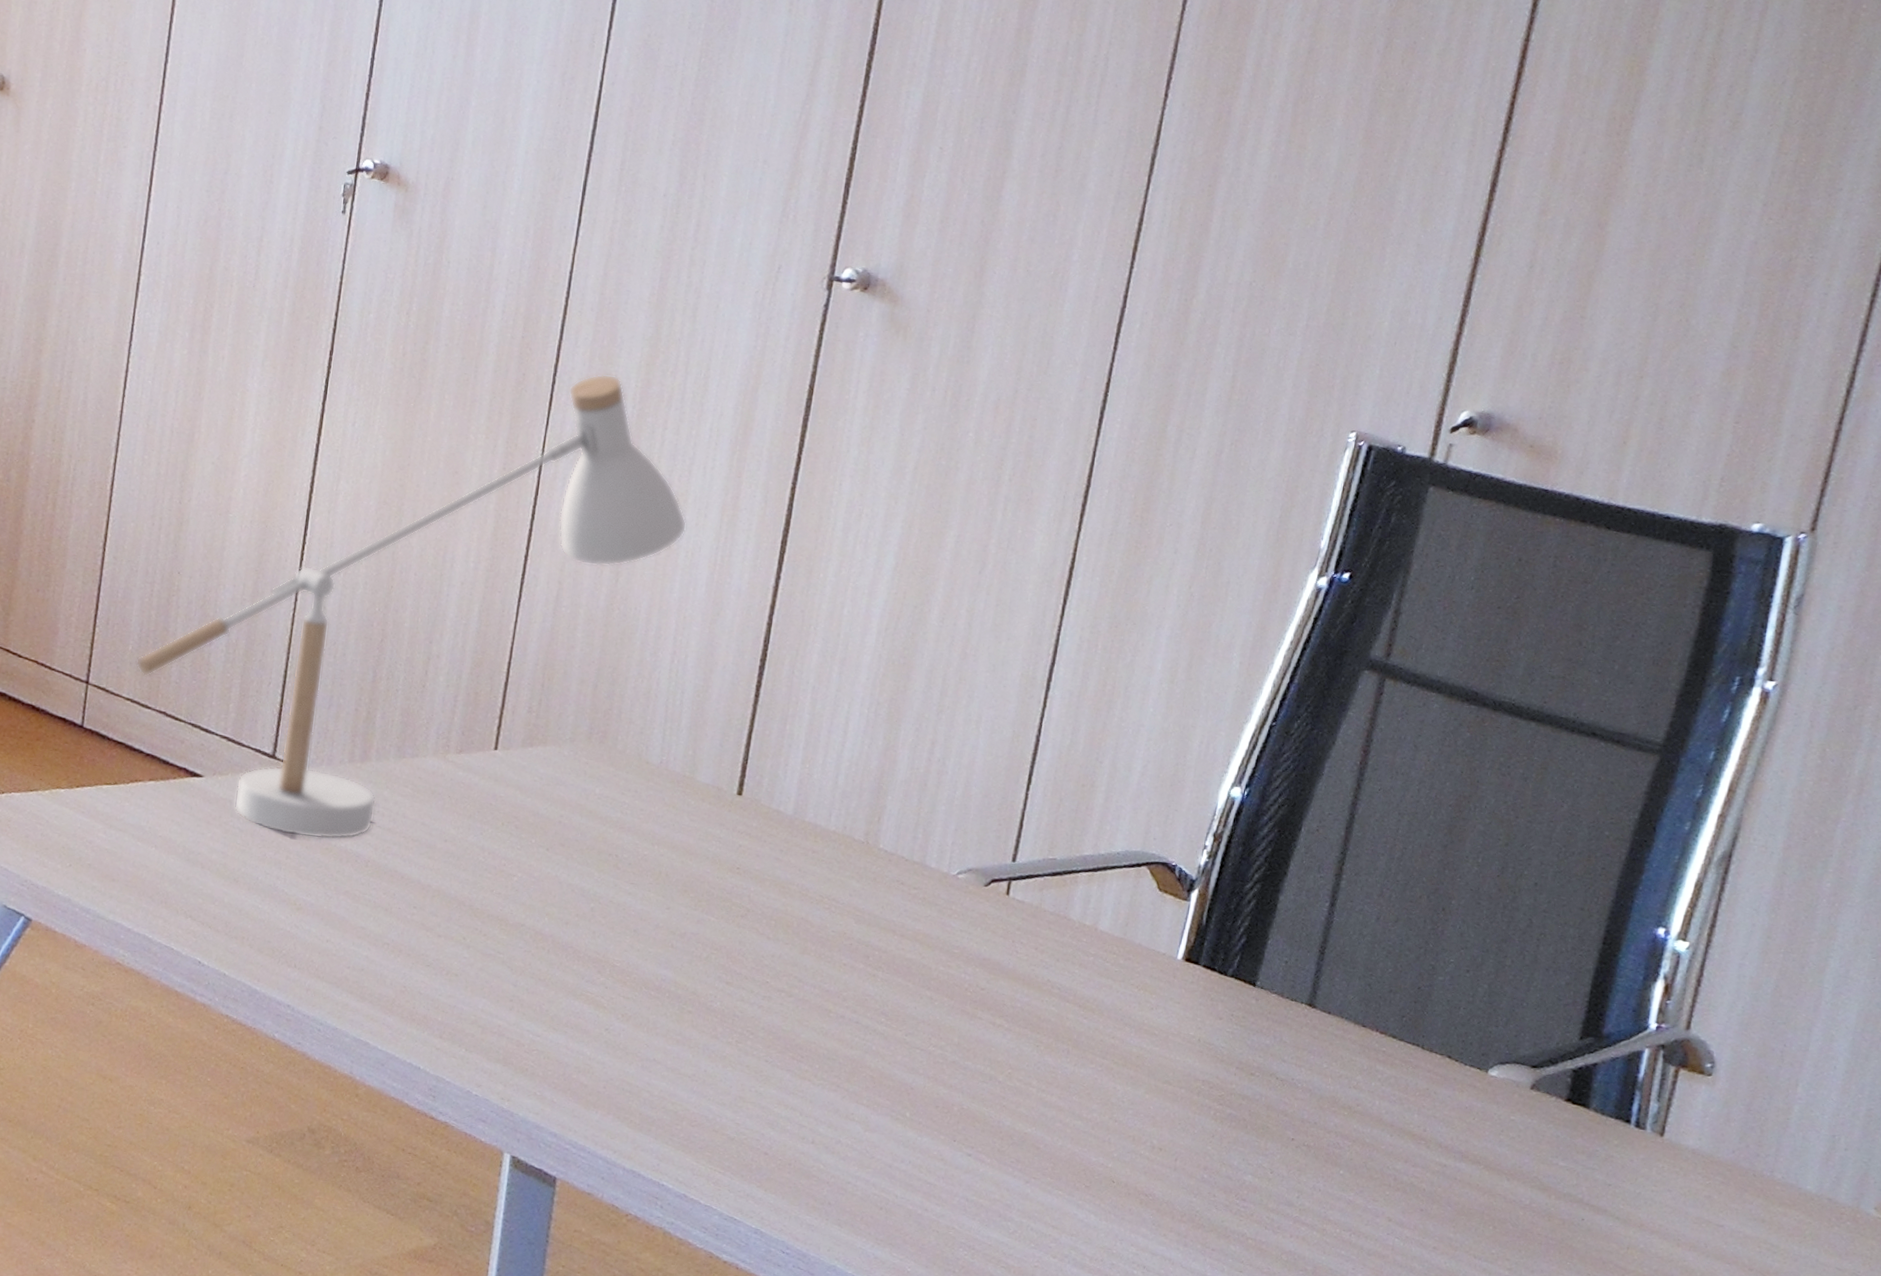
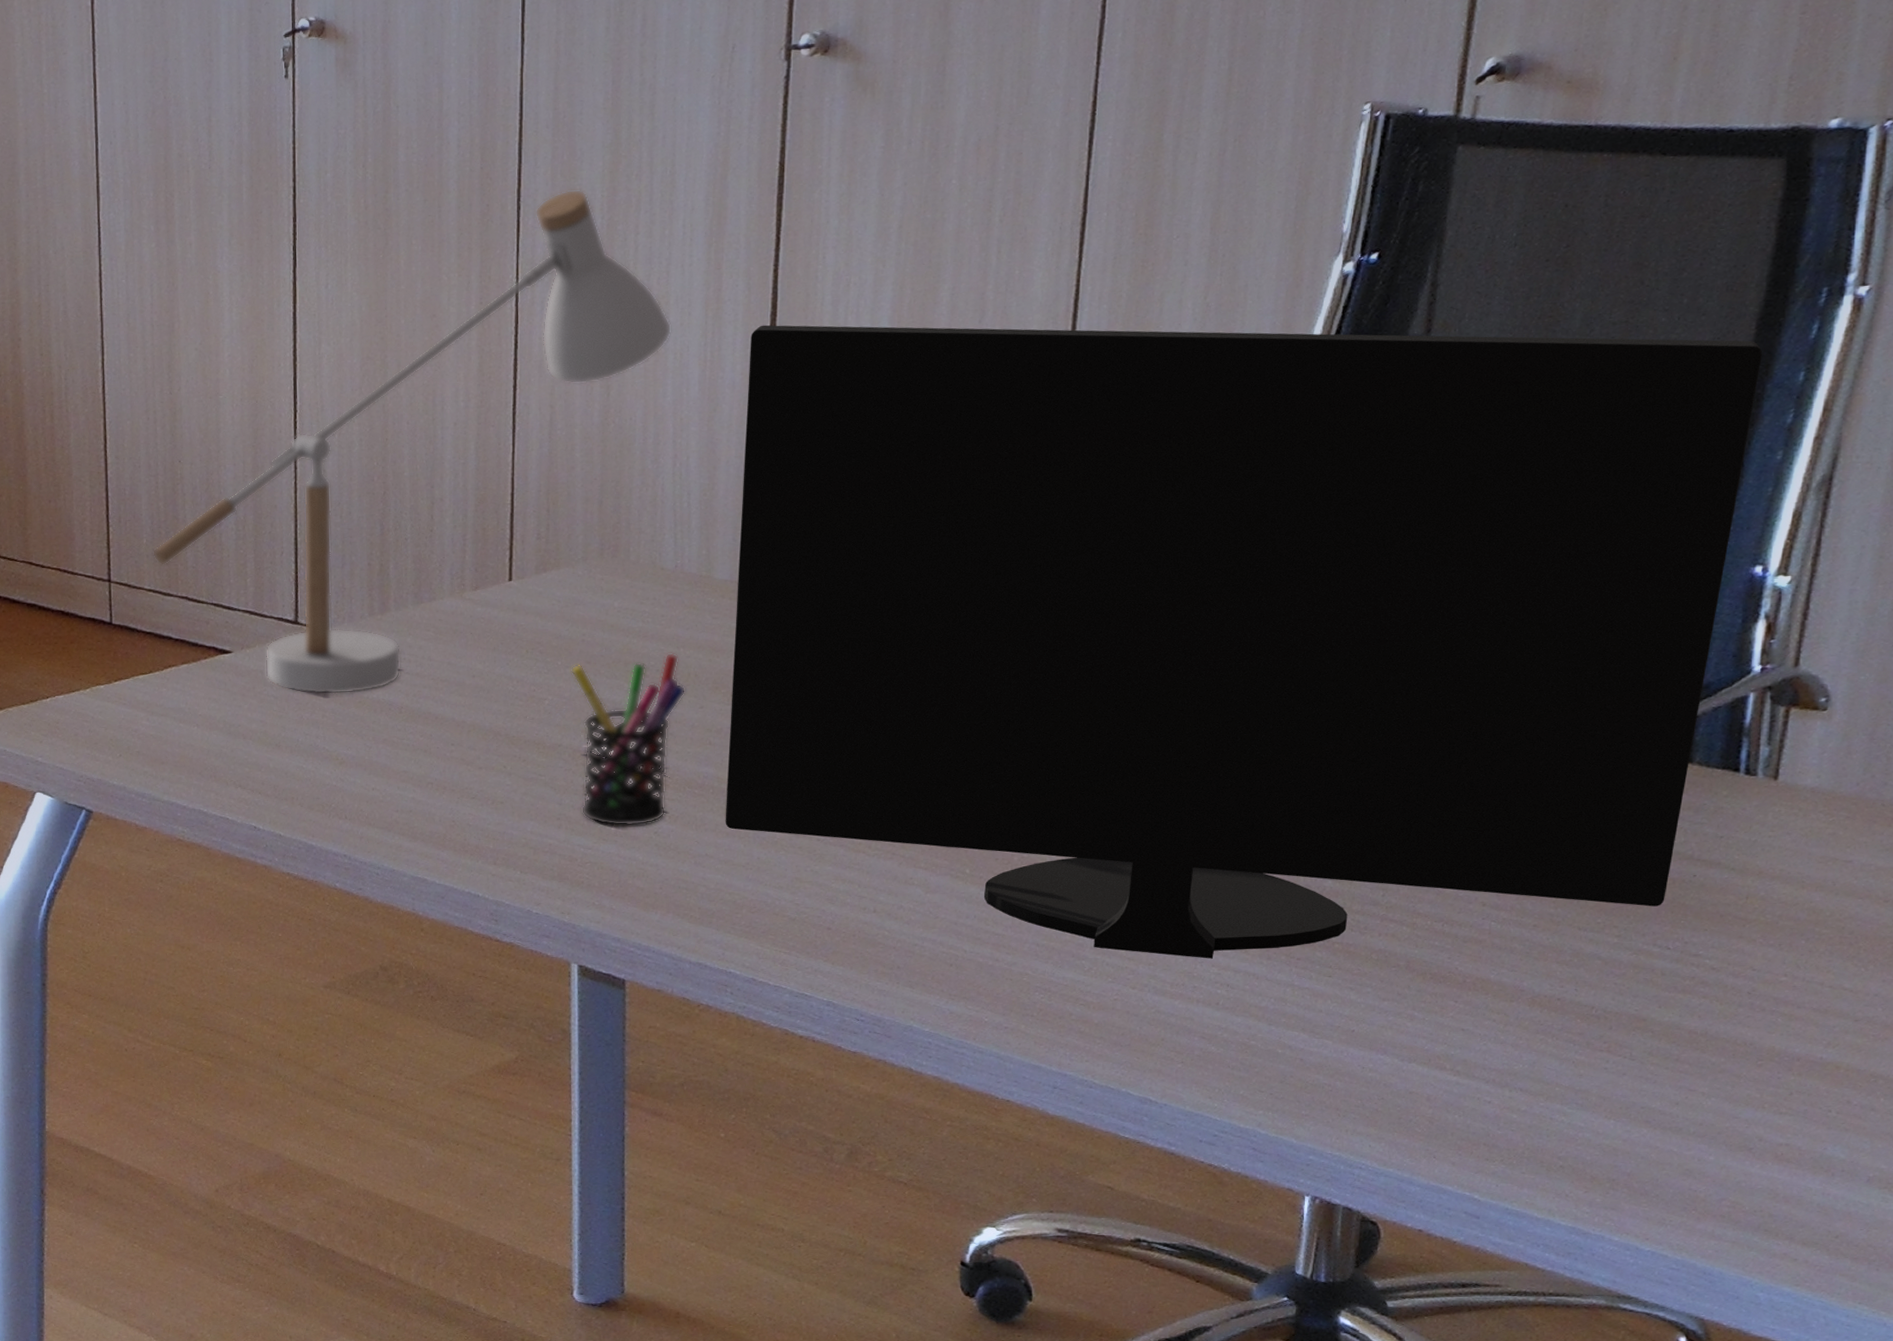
pen holder: none [534,844,656,1021] -> present [570,652,686,827]
computer monitor: none [677,539,1680,1245] -> present [725,325,1763,959]

